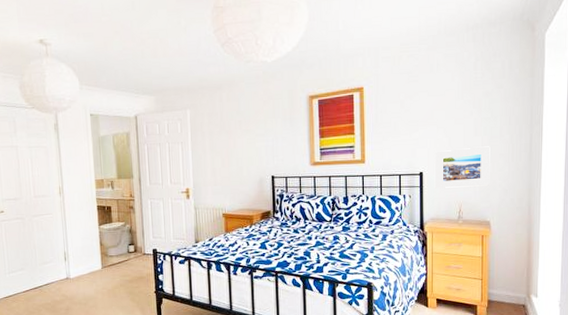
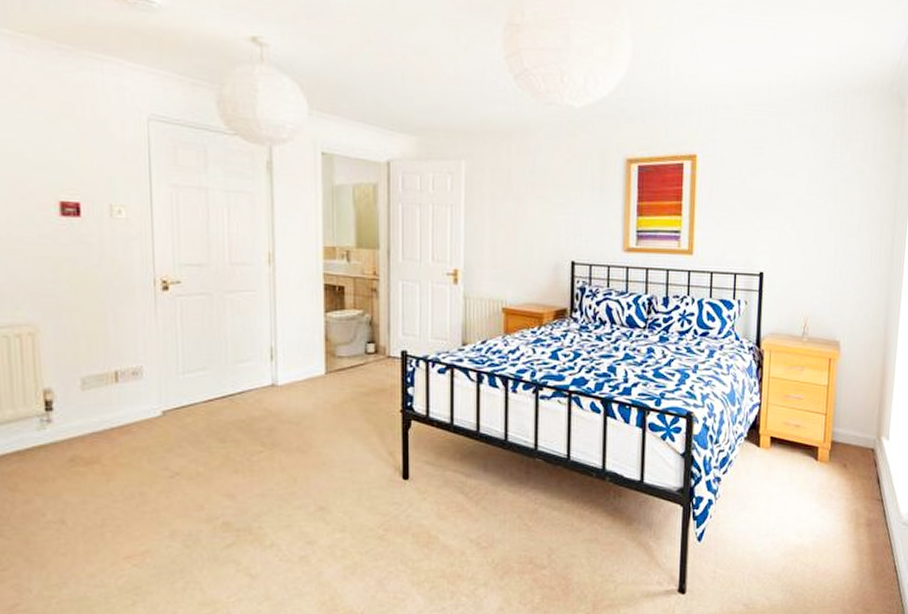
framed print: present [434,146,490,189] -> none [776,246,846,296]

